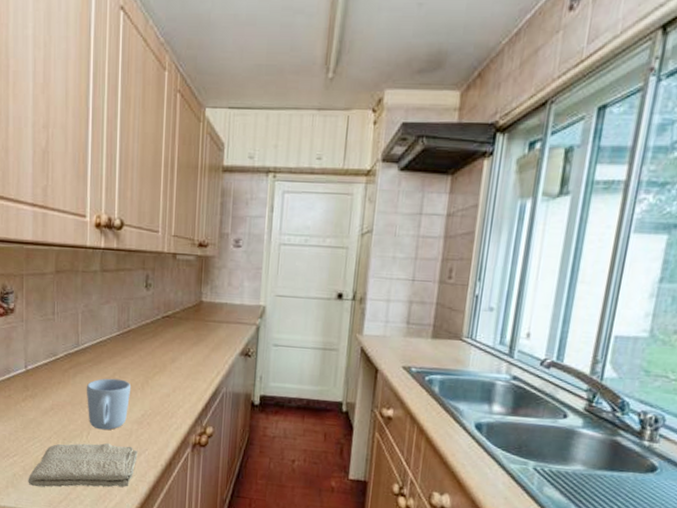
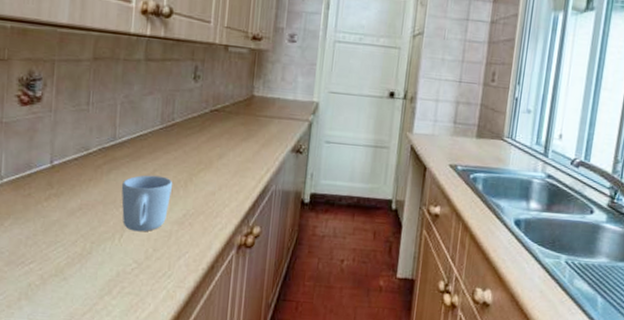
washcloth: present [28,442,138,488] -> none [46,245,177,298]

